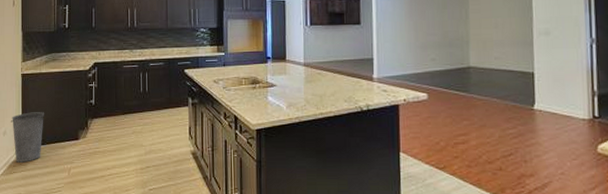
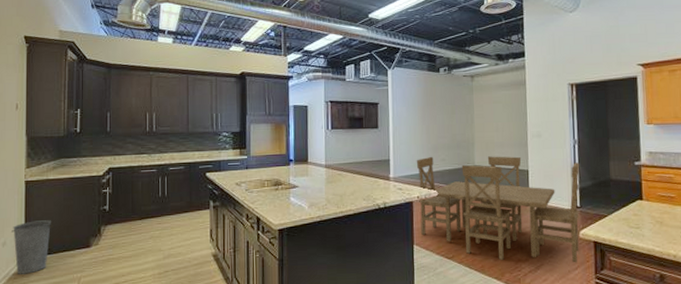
dining set: none [402,55,599,182] -> present [416,156,580,263]

